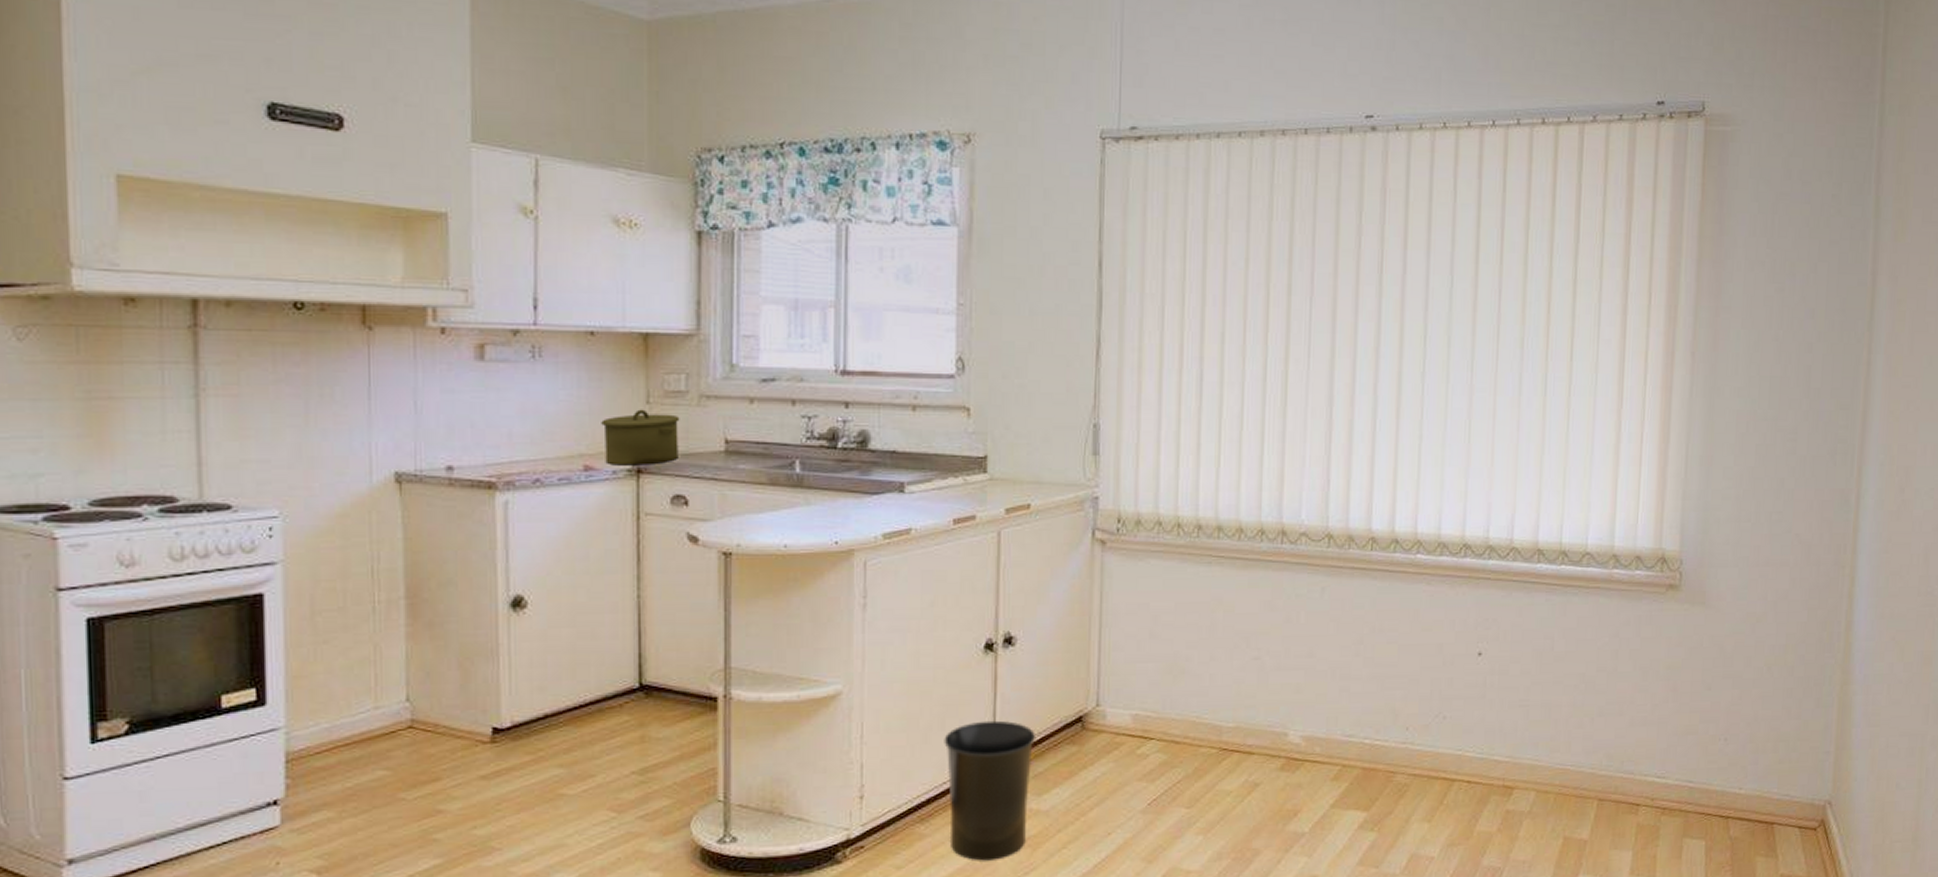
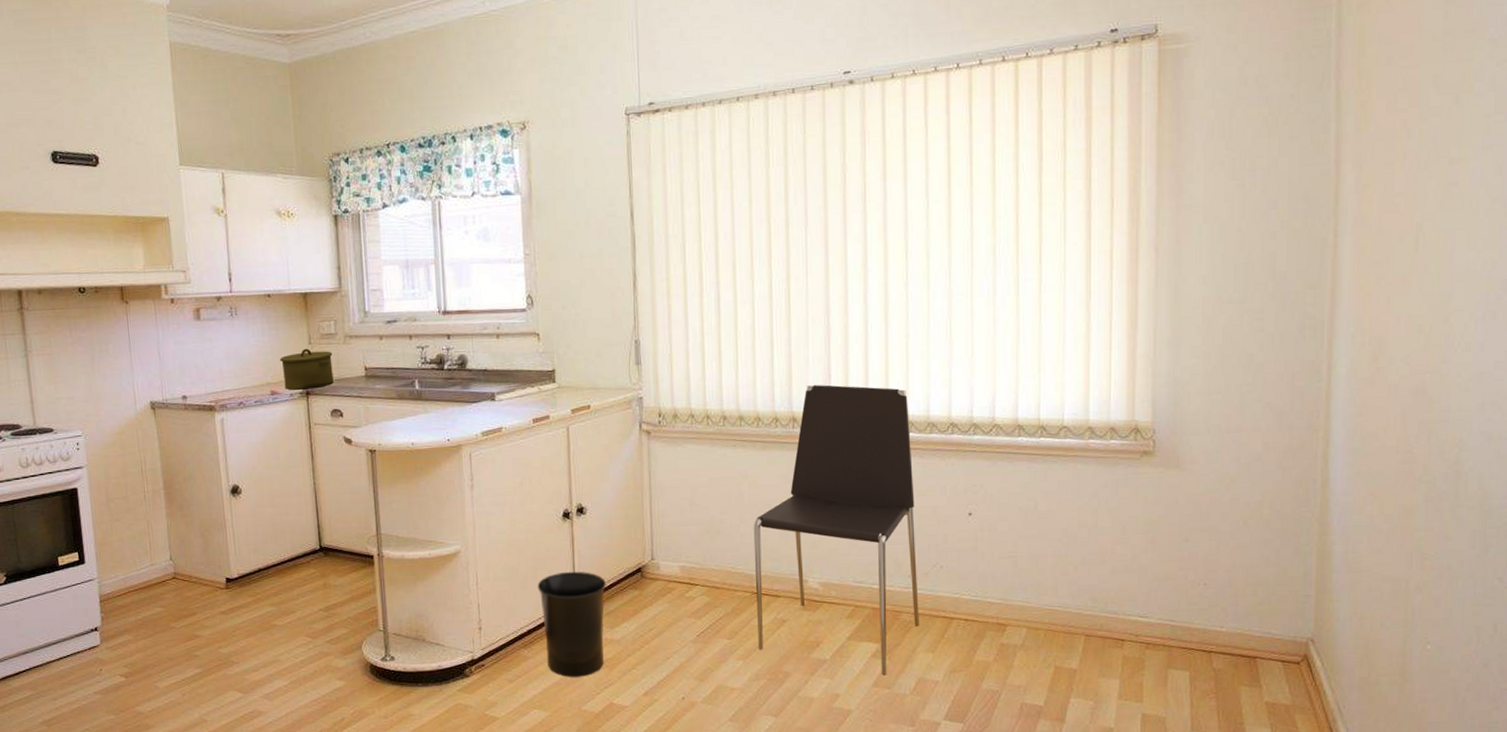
dining chair: none [1223,490,1419,852] -> present [753,384,919,676]

